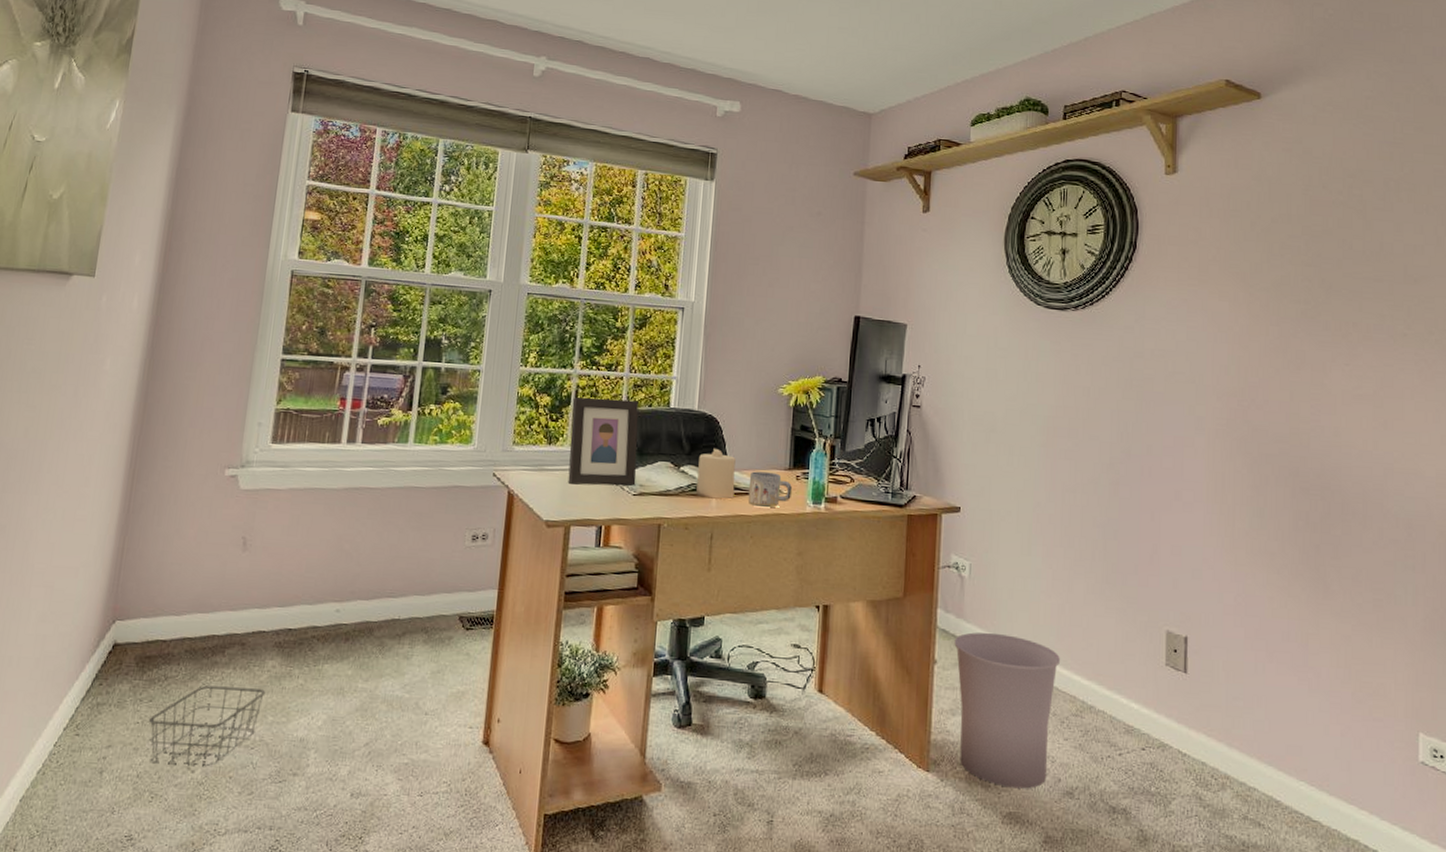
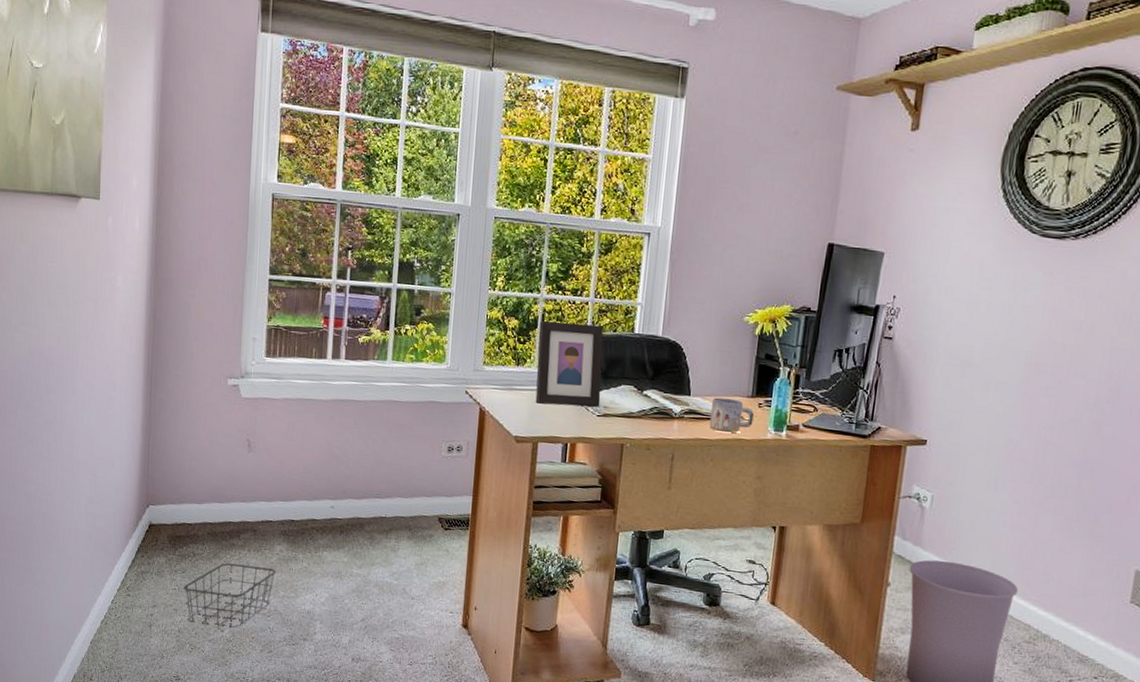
candle: present [696,447,736,500] -> none [659,373,698,424]

